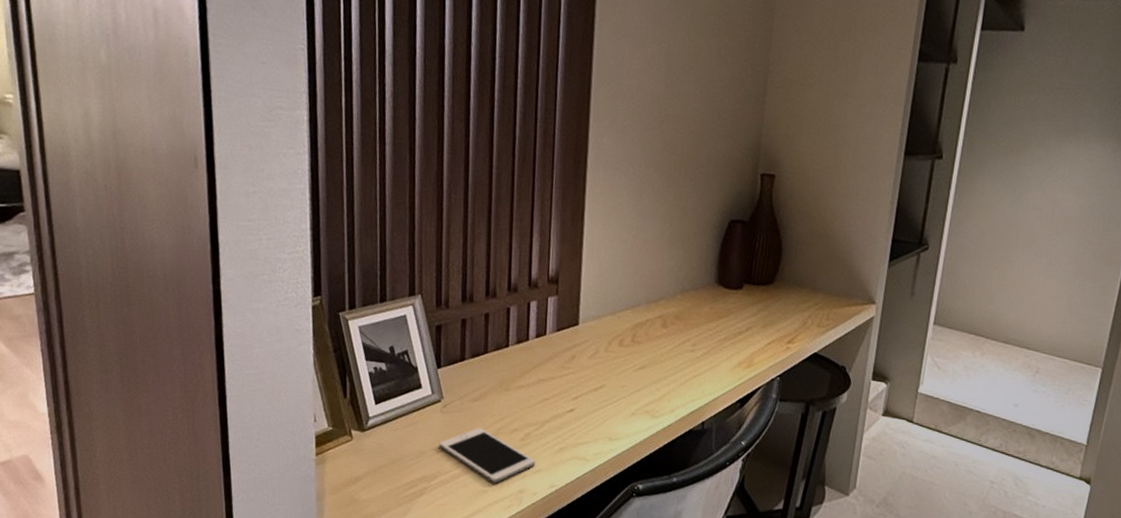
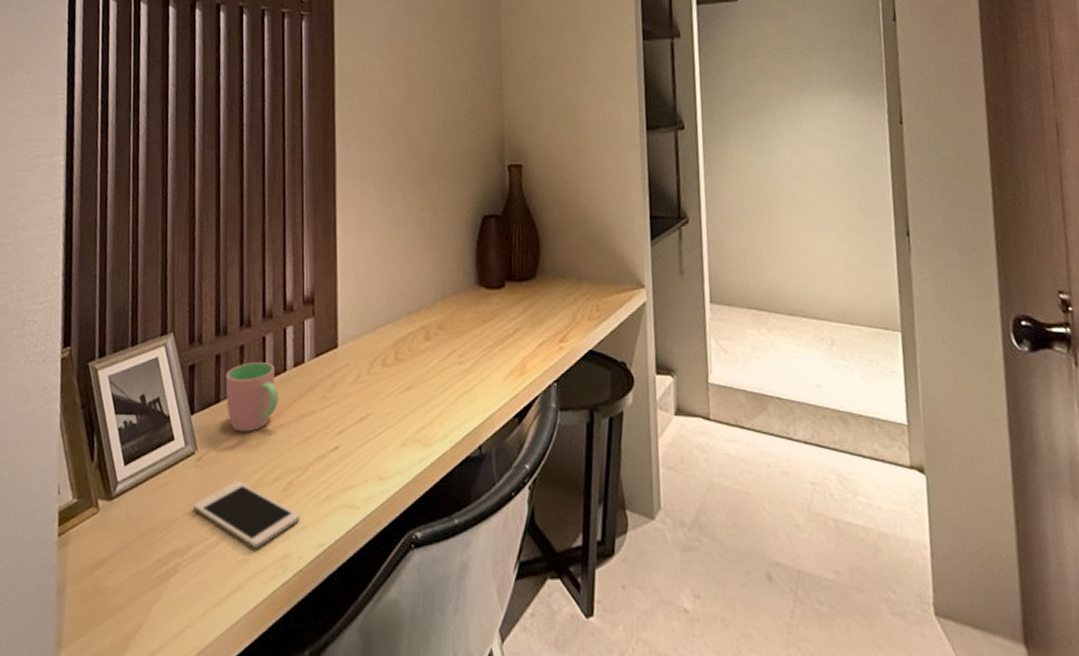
cup: none [470,329,521,389] -> present [225,362,279,432]

